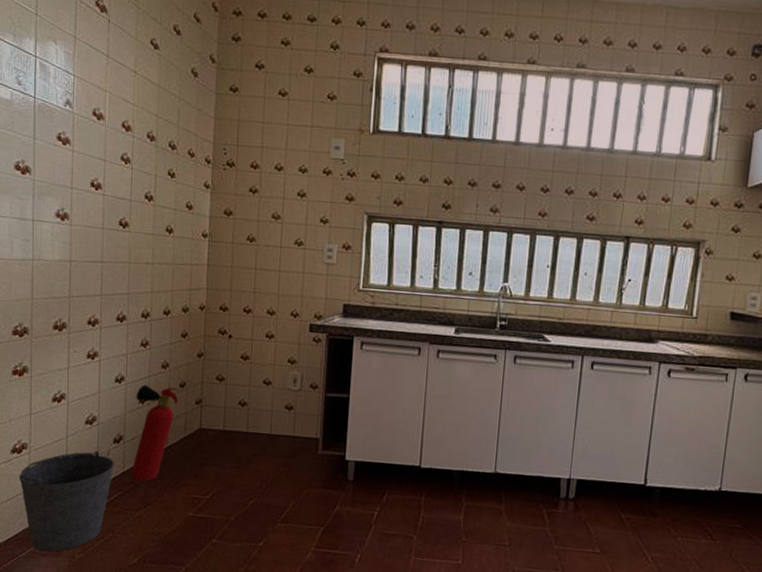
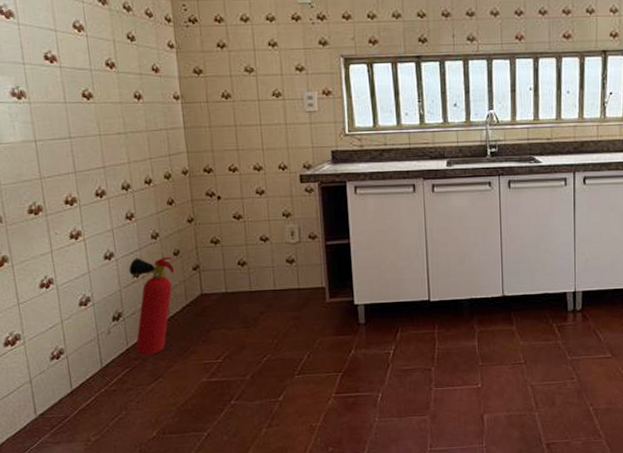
bucket: present [18,450,115,552] -> none [16,330,118,440]

